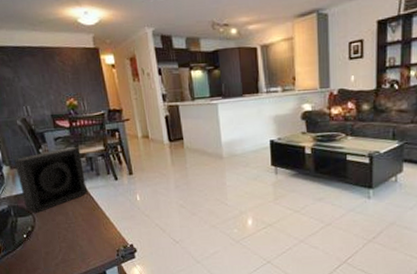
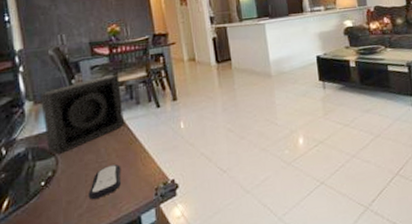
remote control: none [62,227,88,254] -> present [88,164,121,200]

